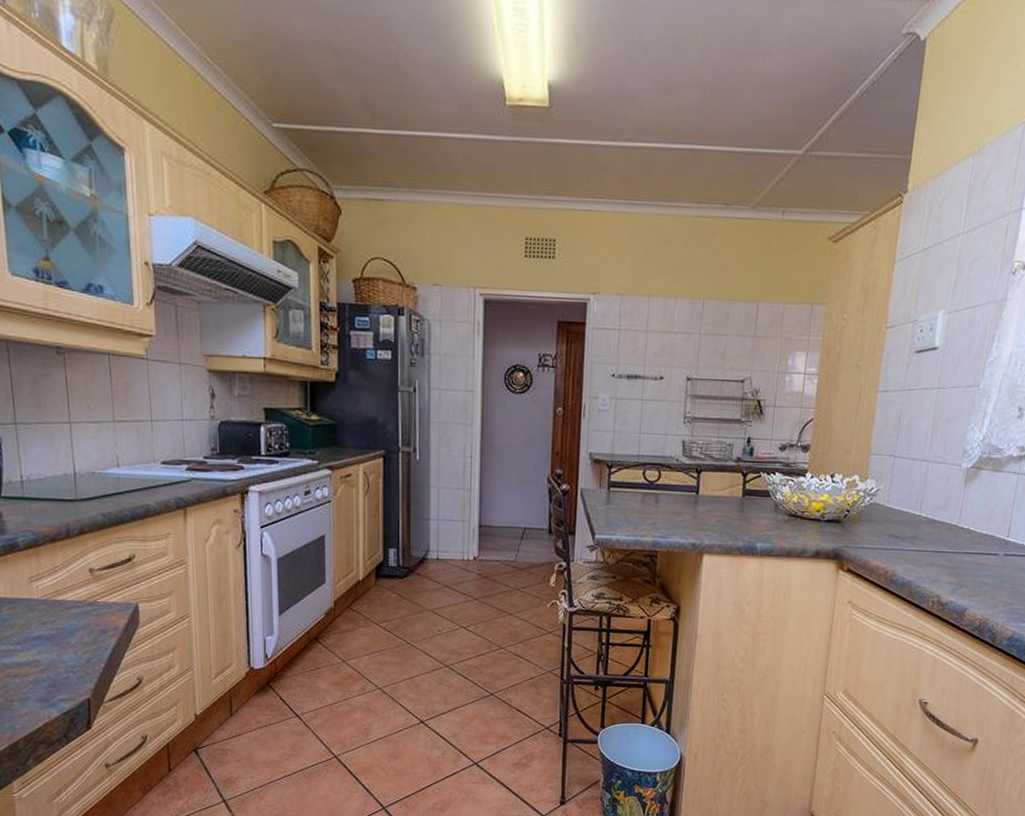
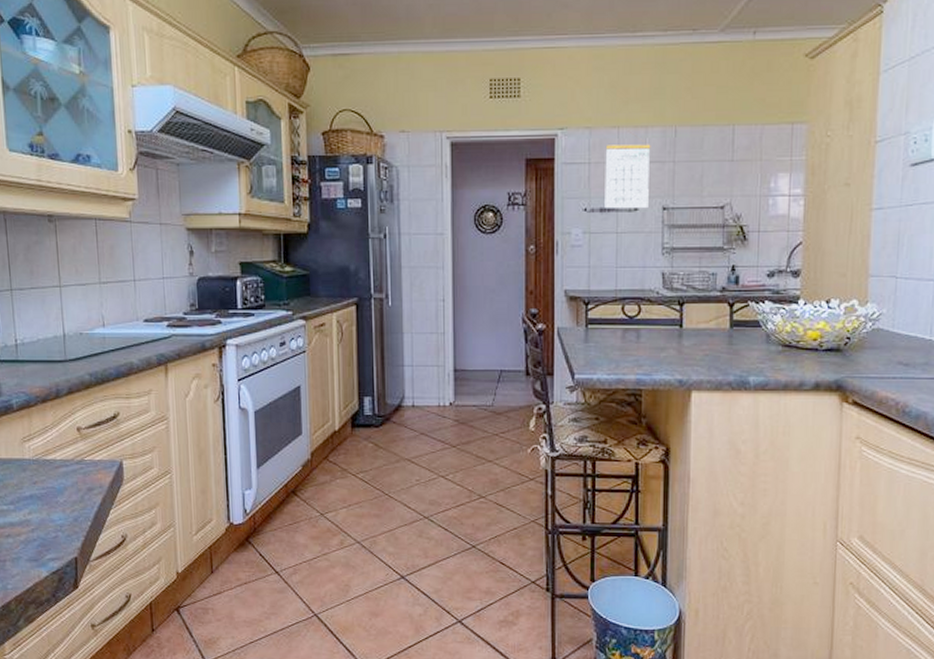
calendar: none [632,311,679,377] -> present [604,143,651,208]

